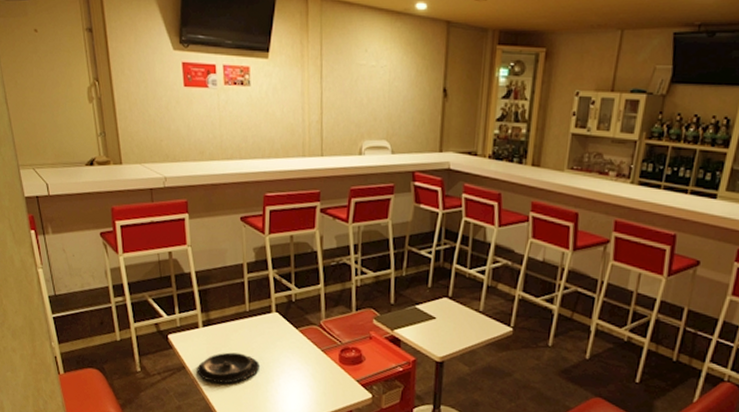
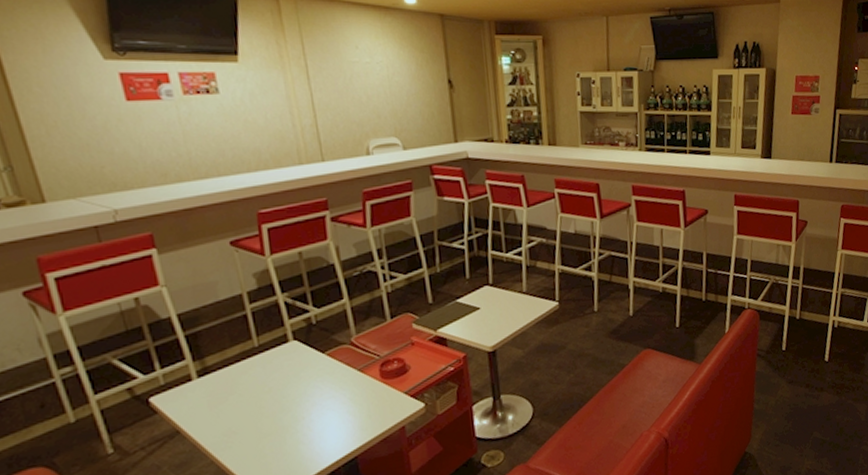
ashtray: present [197,352,259,384] -> none [197,396,283,440]

